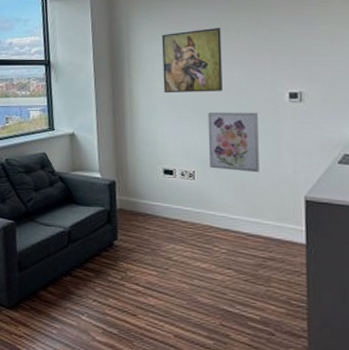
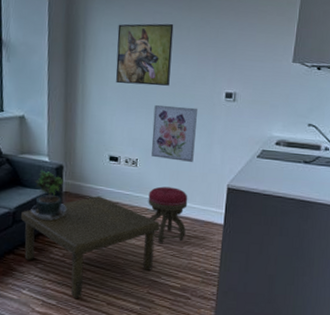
coffee table: none [76,213,228,328] -> present [21,196,161,298]
potted plant: none [85,186,121,240] -> present [30,170,66,220]
stool: none [211,200,259,267] -> present [148,186,188,244]

